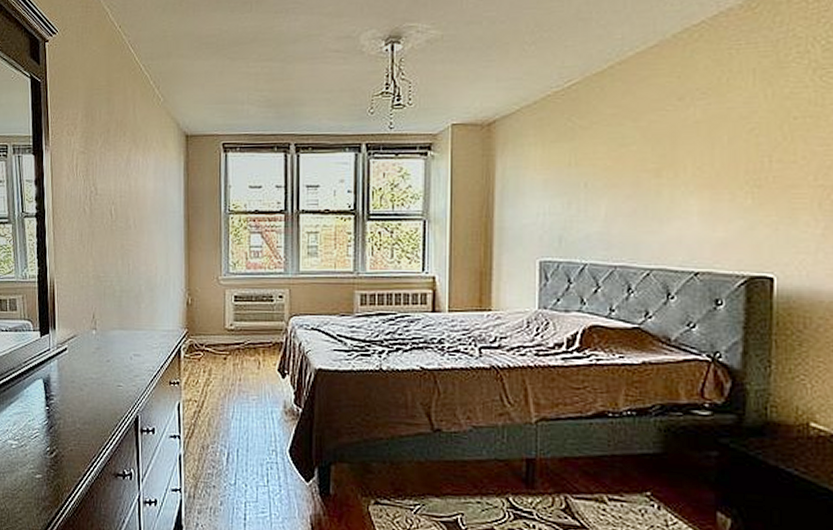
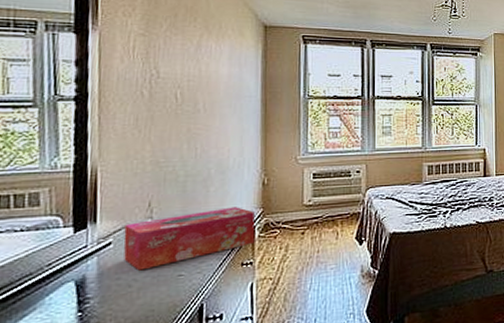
tissue box: none [75,325,181,377] -> present [123,207,256,271]

